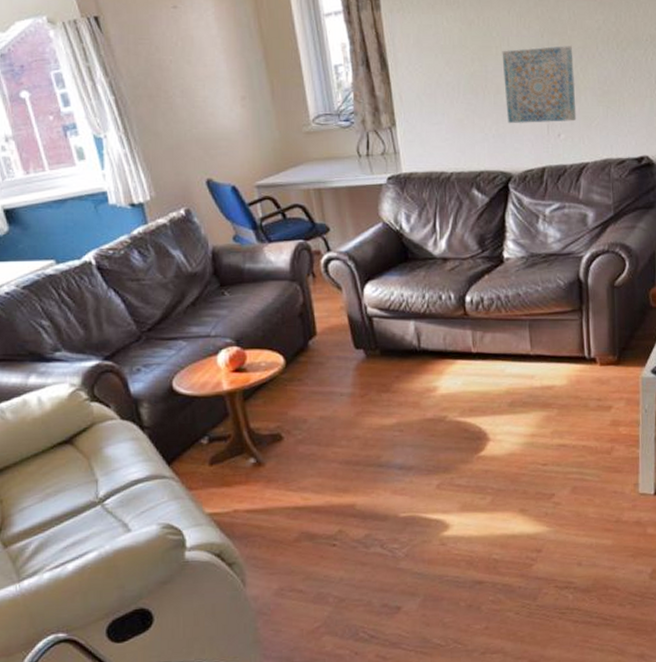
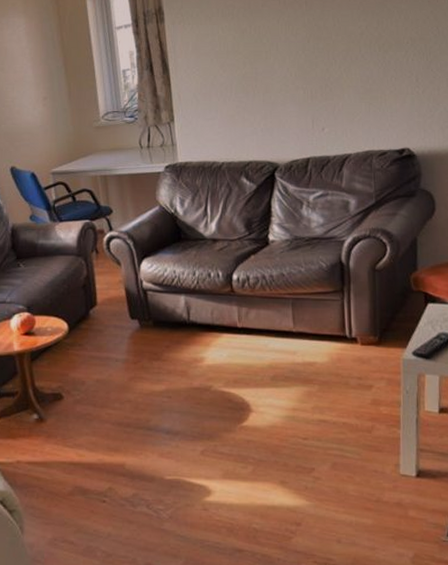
wall art: present [502,45,577,124] -> none [271,48,340,119]

